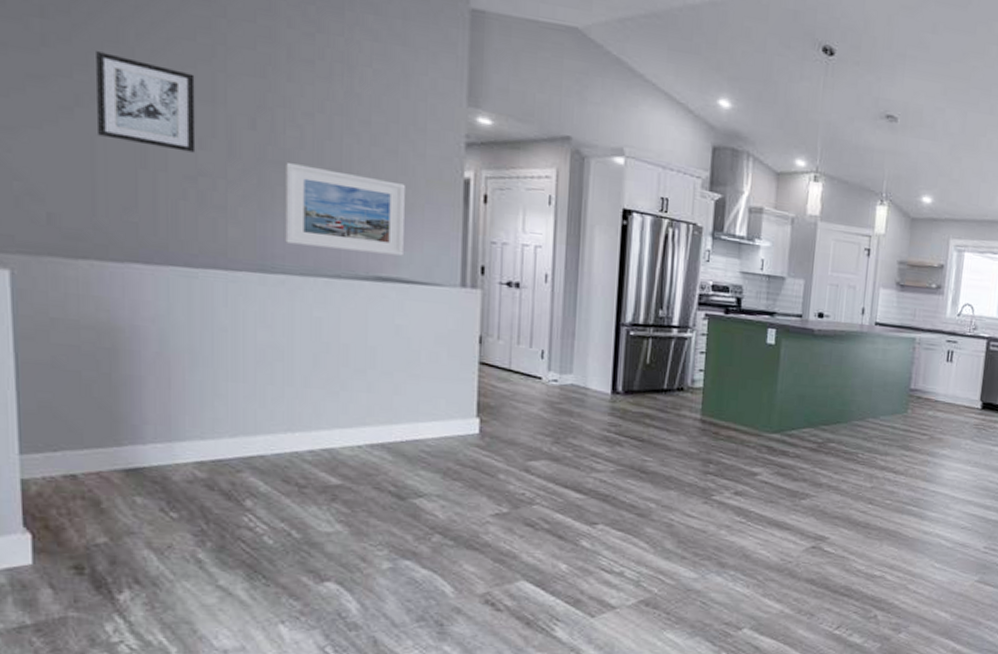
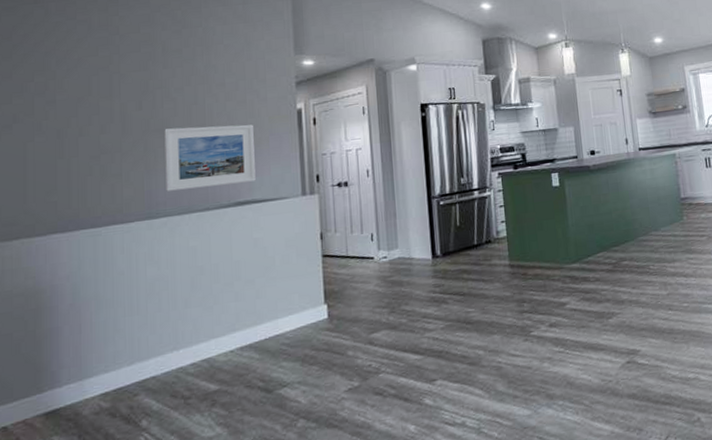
wall art: present [96,51,196,153] -> none [28,79,99,141]

